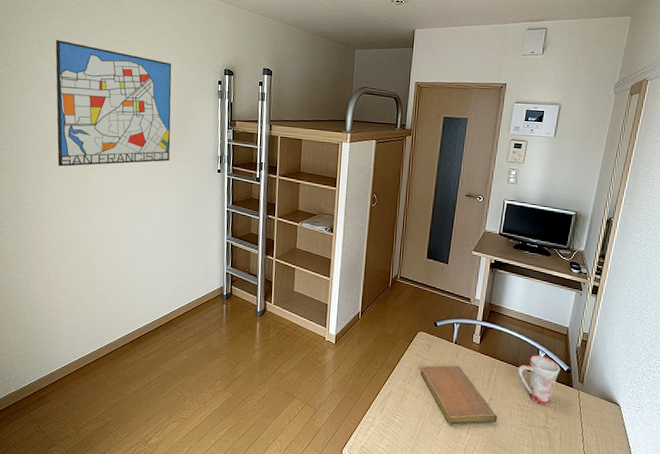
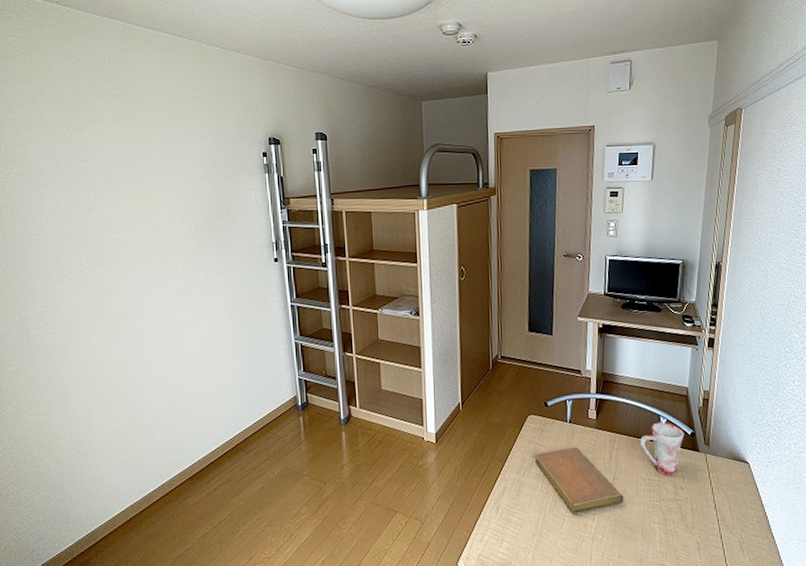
wall art: present [55,40,172,167] -> none [48,120,213,277]

